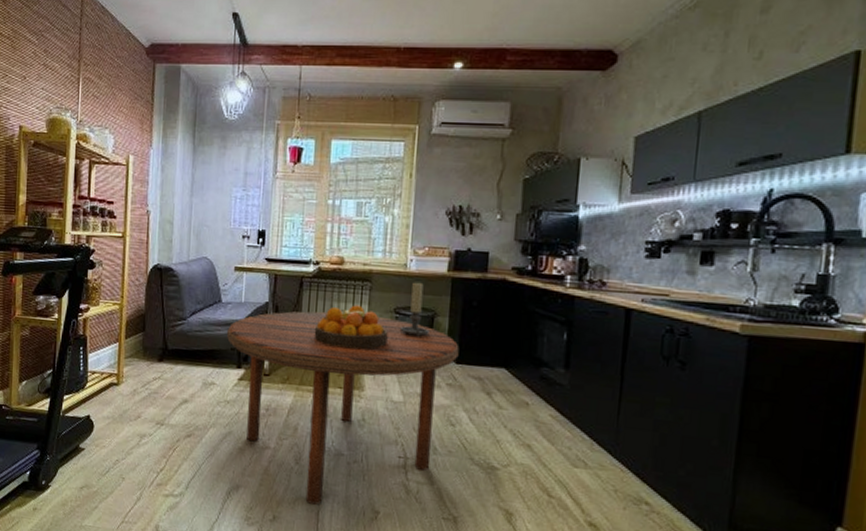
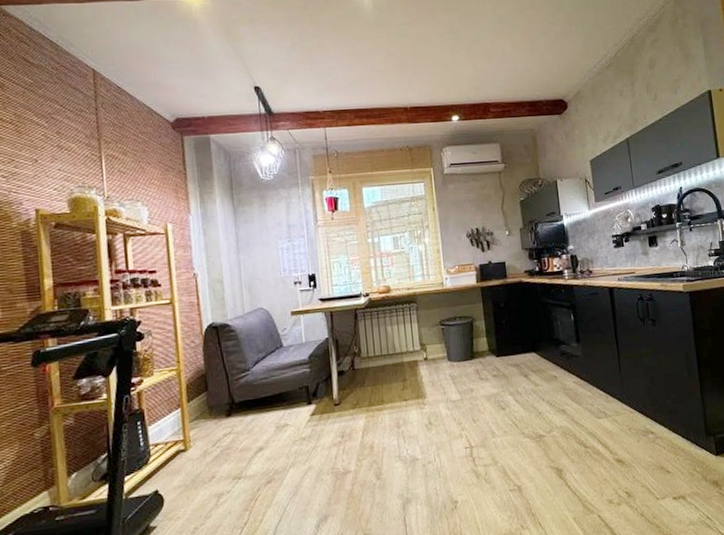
dining table: present [226,311,459,505] -> none [292,330,498,513]
fruit bowl: present [314,305,388,350] -> none [374,324,439,366]
candle holder: present [399,282,430,338] -> none [446,295,472,343]

